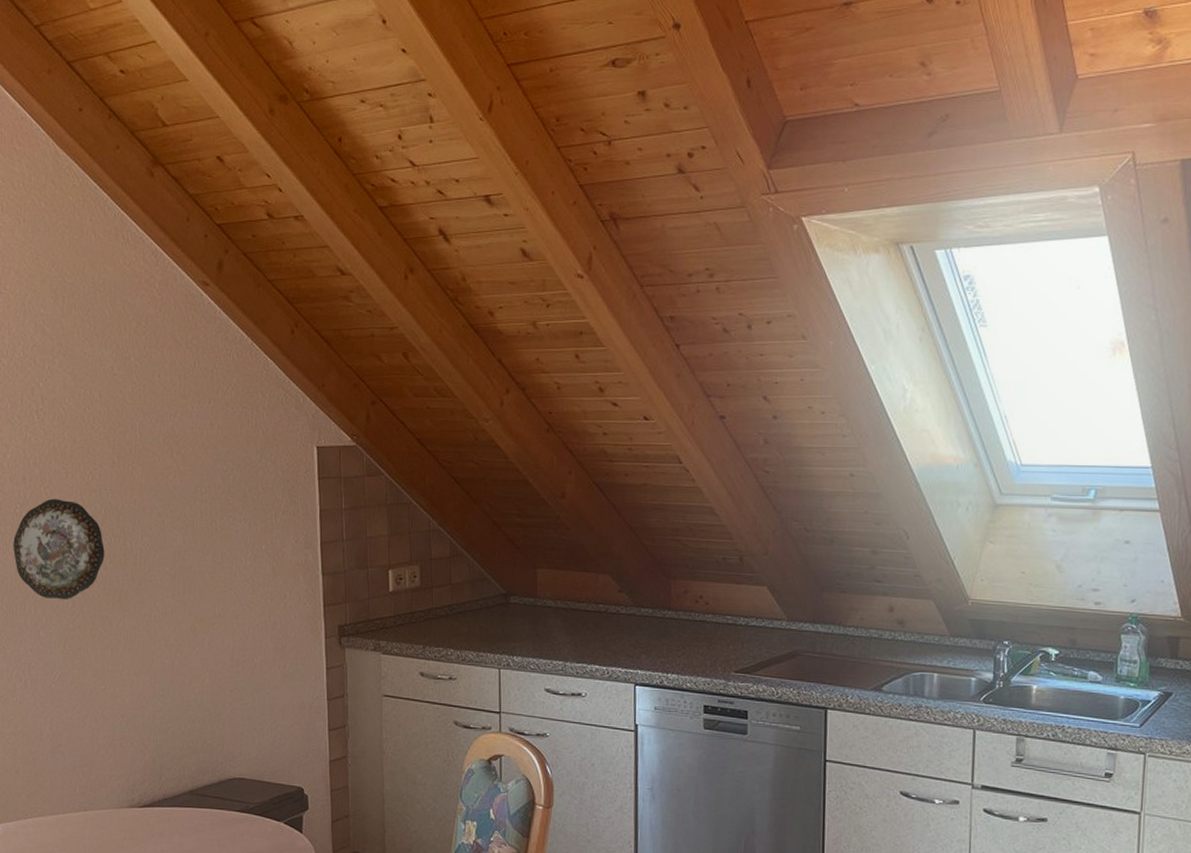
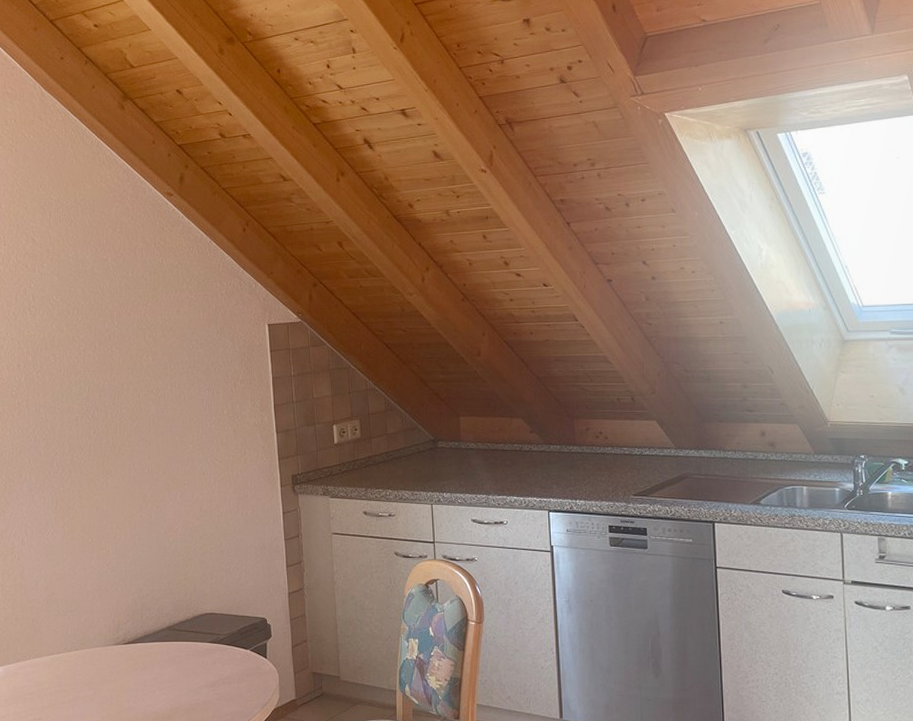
decorative plate: present [13,498,105,600] -> none [10,381,89,467]

